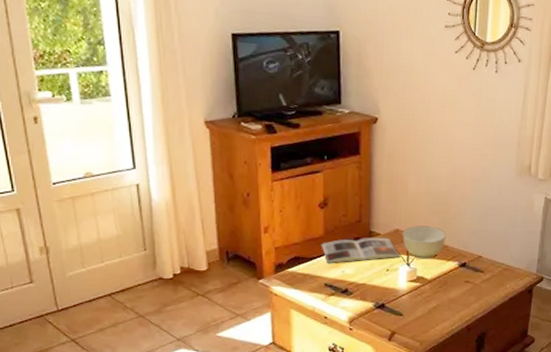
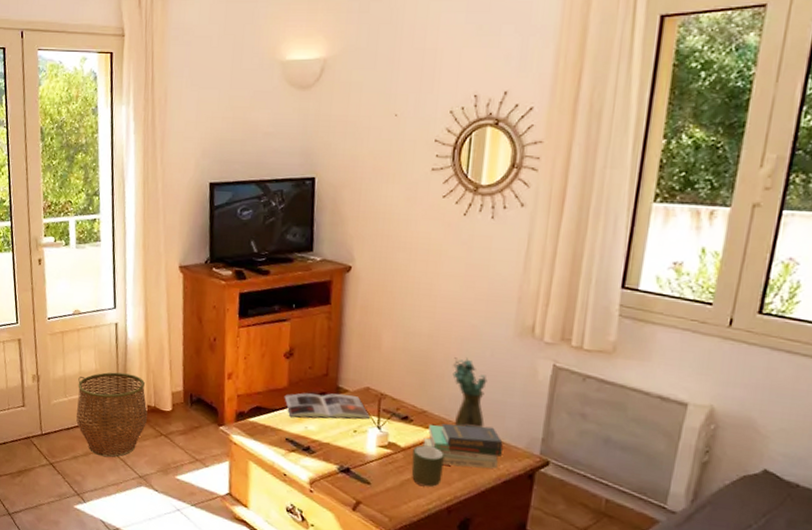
basket: none [97,236,182,325] -> present [76,372,148,457]
bowl: present [402,226,447,259] -> none [373,385,426,424]
mug: none [437,275,463,311] -> present [411,445,444,488]
books: none [445,254,509,290] -> present [423,424,503,469]
vase: none [468,196,496,256] -> present [452,357,488,428]

